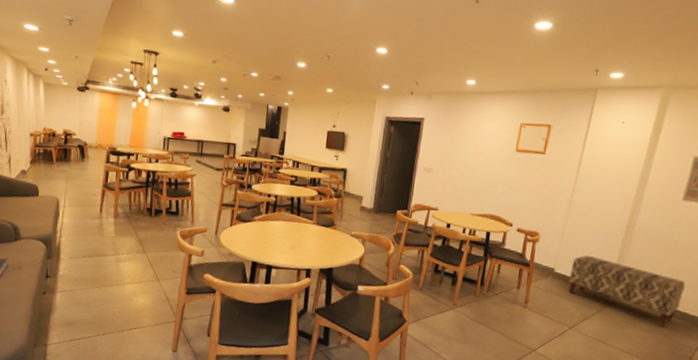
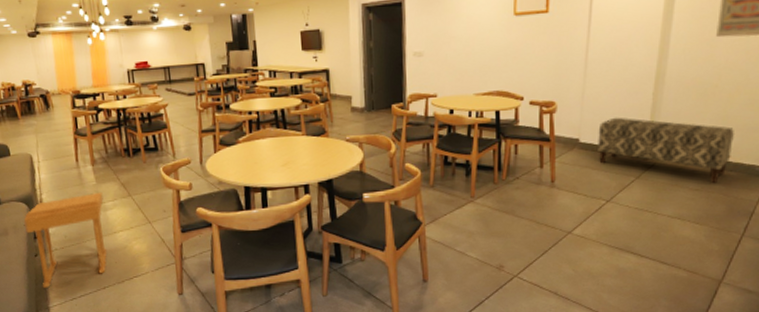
side table: none [38,244,119,326] -> present [23,191,107,288]

